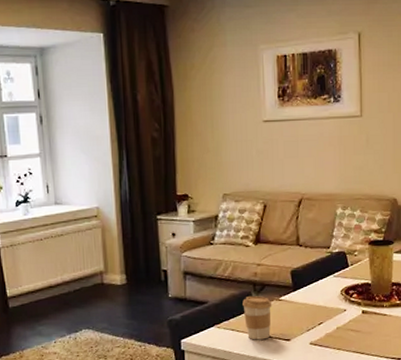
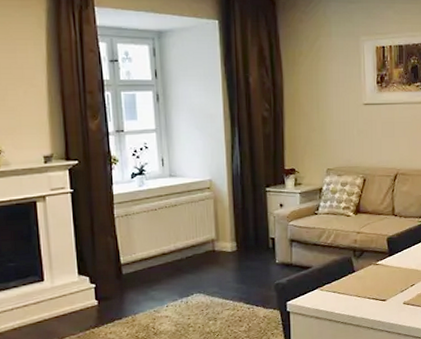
coffee cup: present [242,296,272,340] -> none [344,261,370,301]

